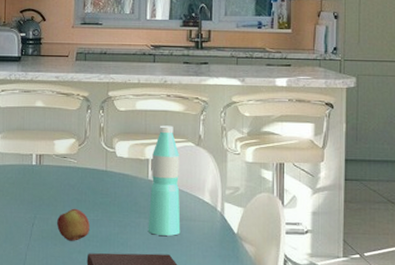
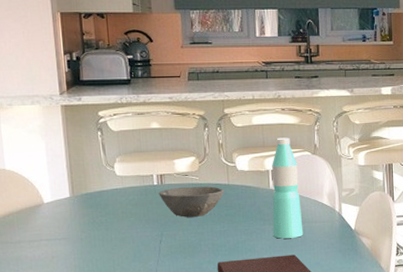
bowl: none [36,169,101,202] -> present [158,186,224,217]
apple: present [57,208,90,241] -> none [184,222,217,253]

